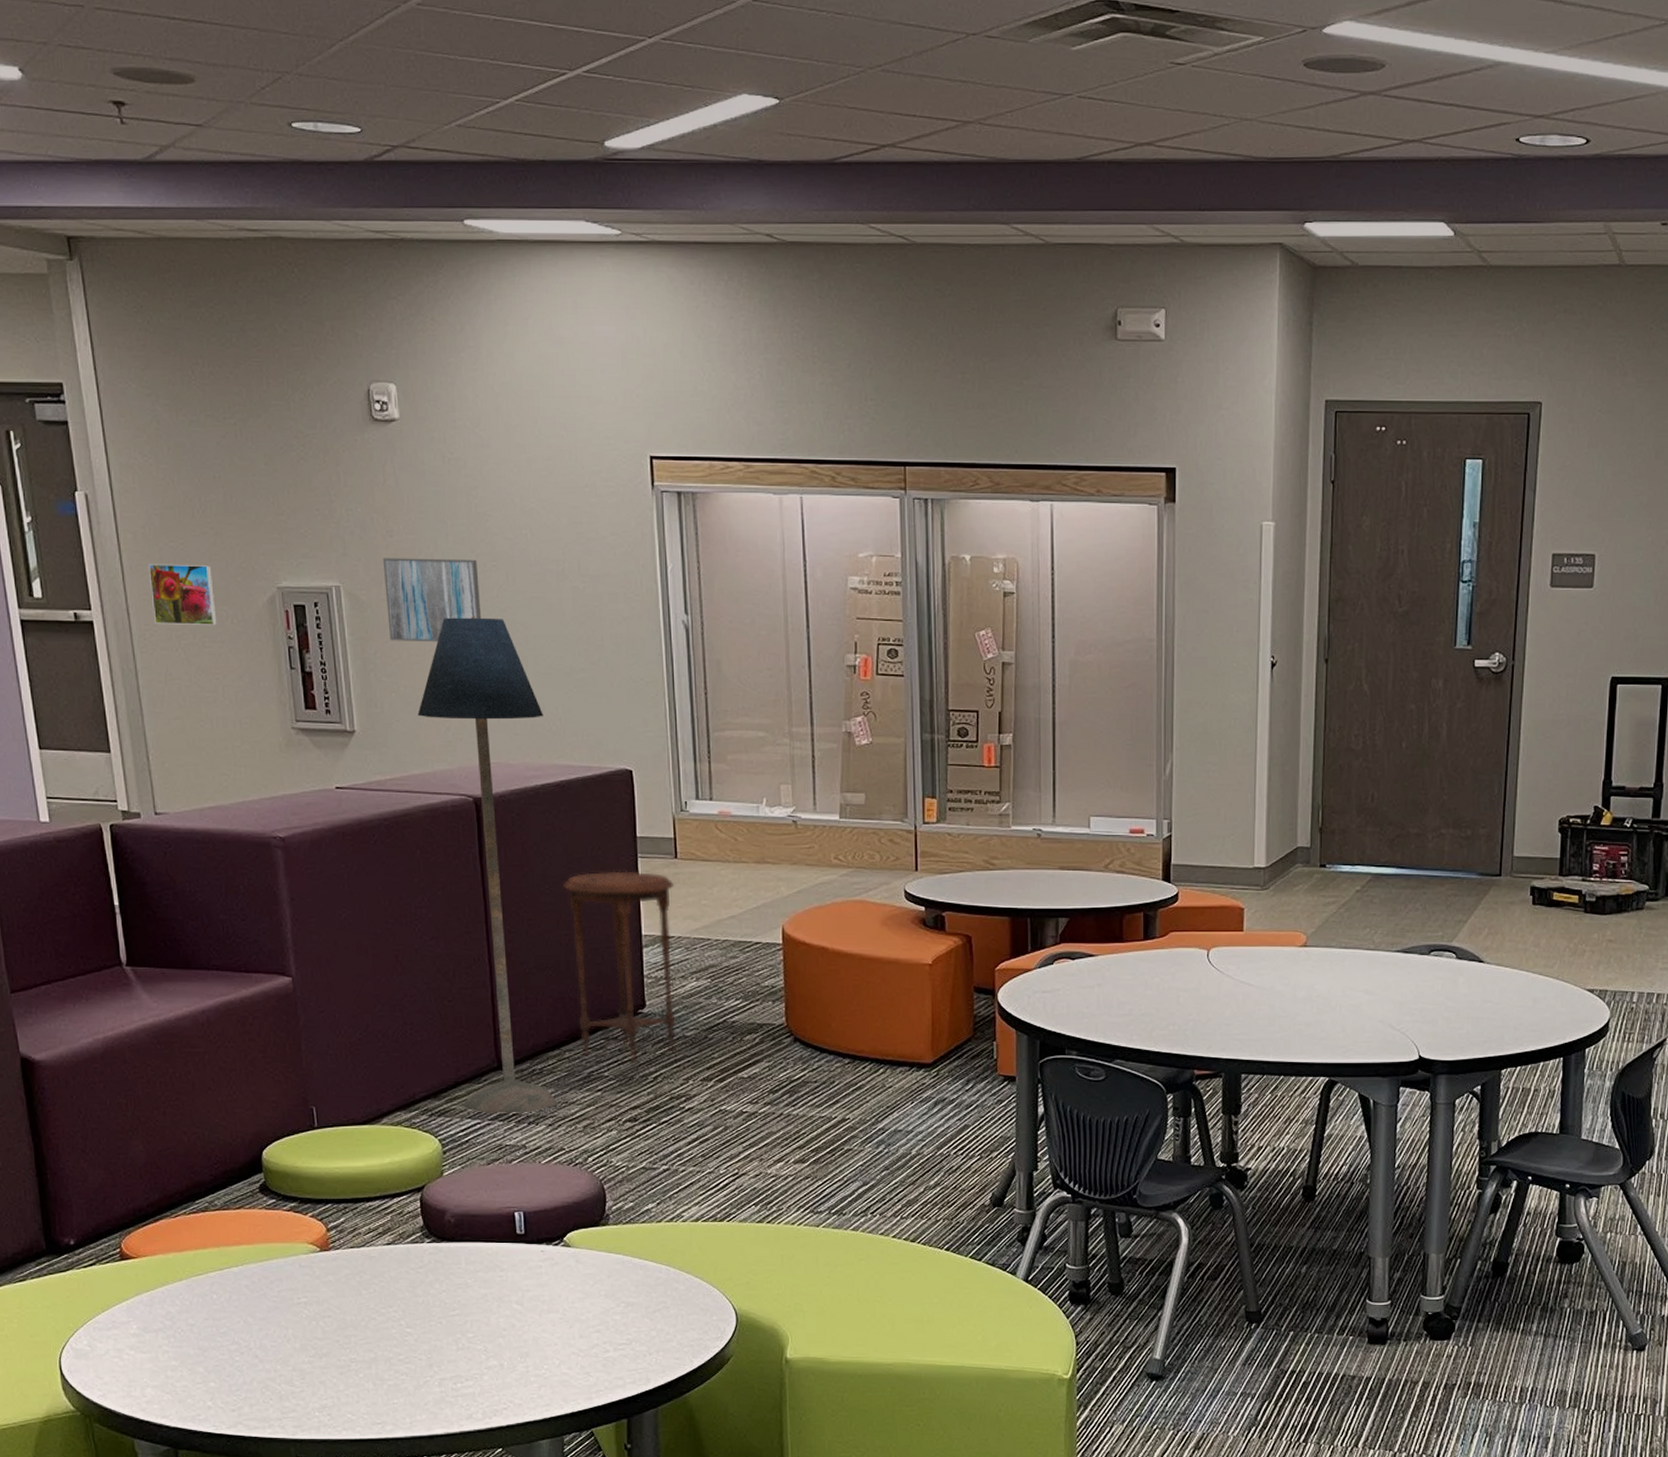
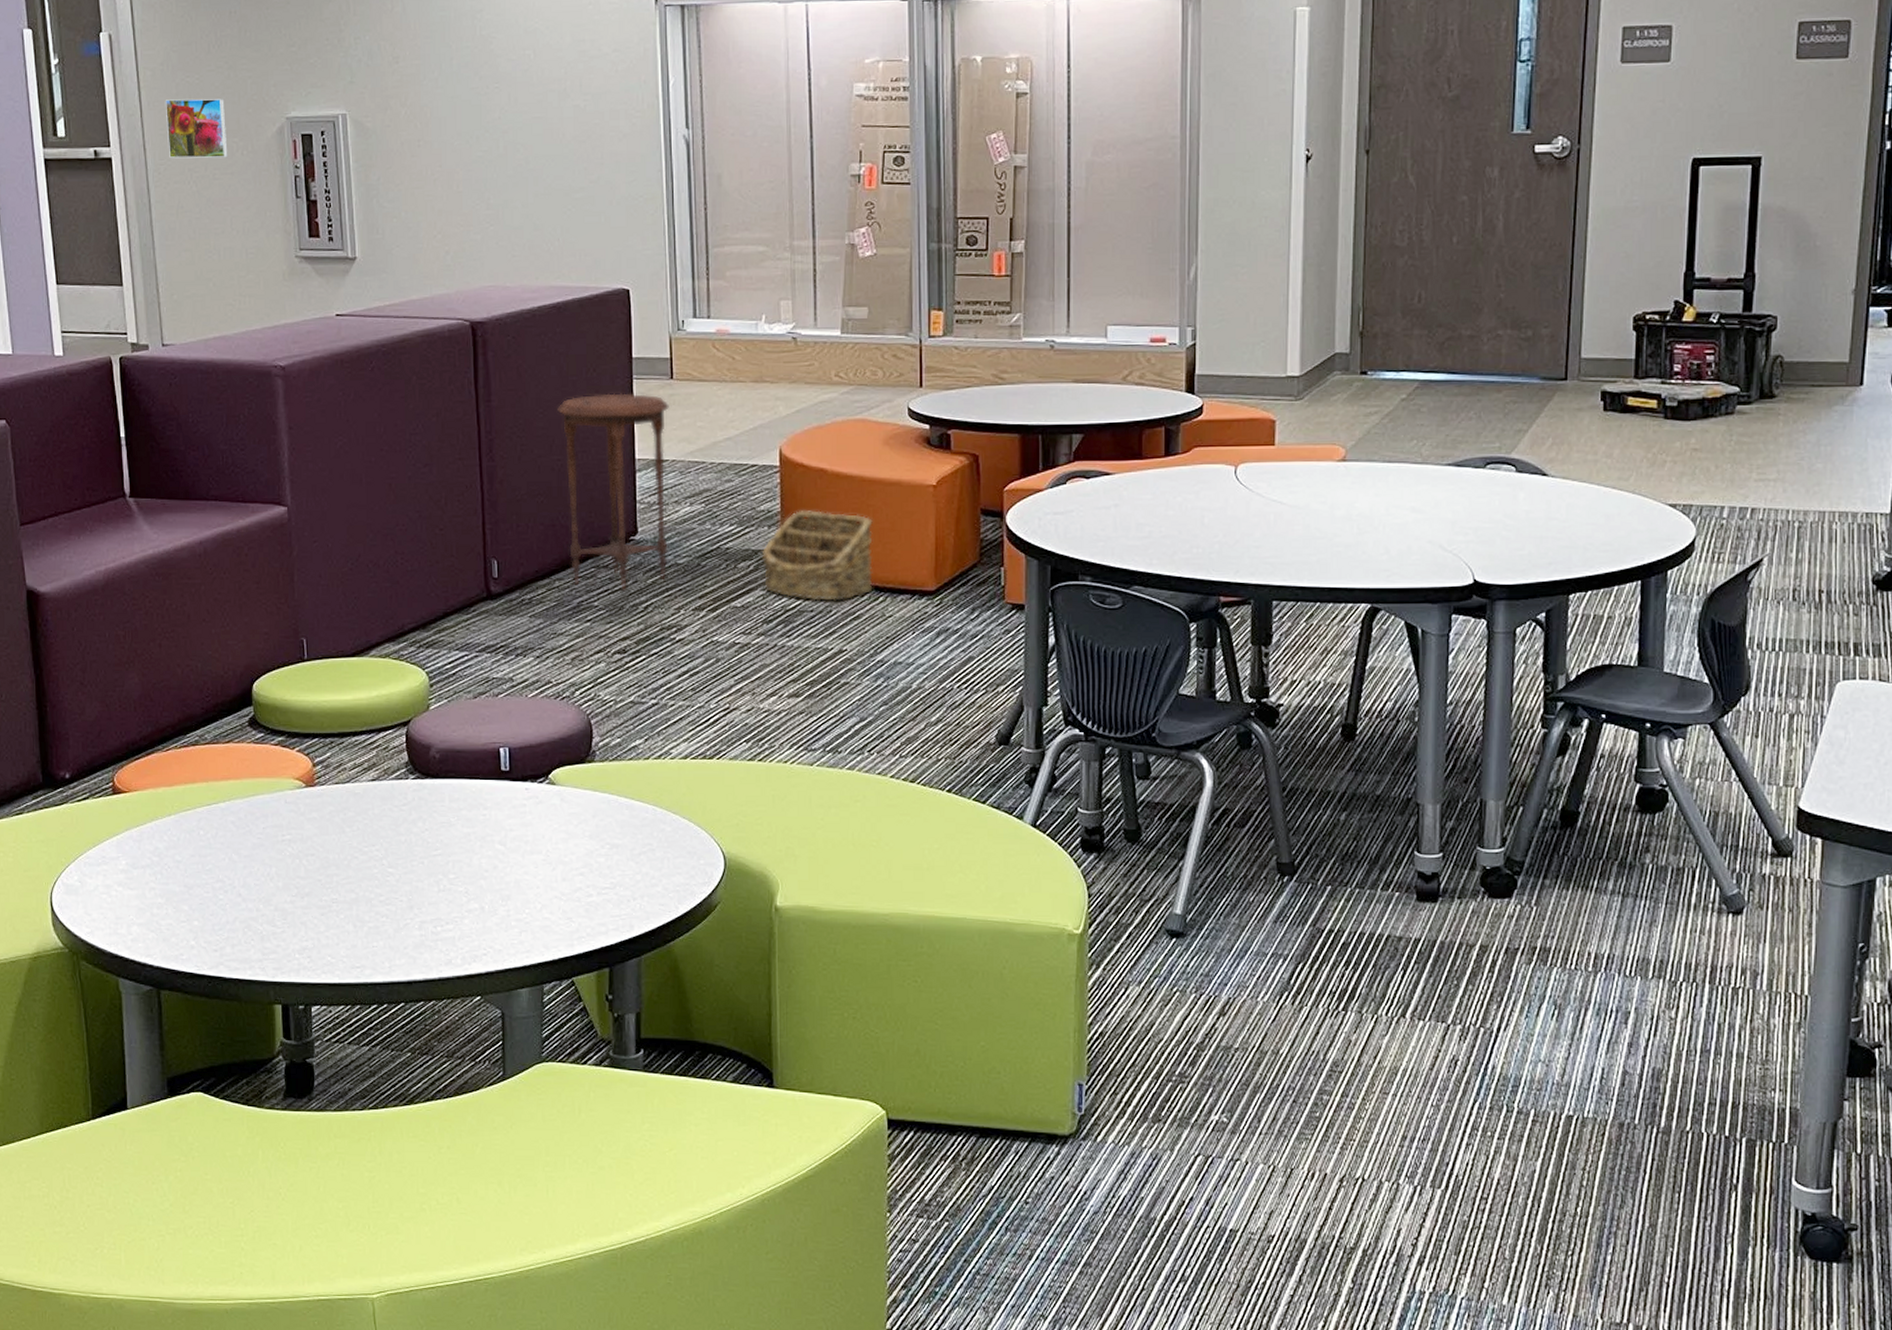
wall art: present [382,558,482,642] -> none [388,82,483,167]
floor lamp: present [417,616,558,1113] -> none [418,139,546,645]
basket: none [766,985,874,1072] -> present [761,509,873,601]

